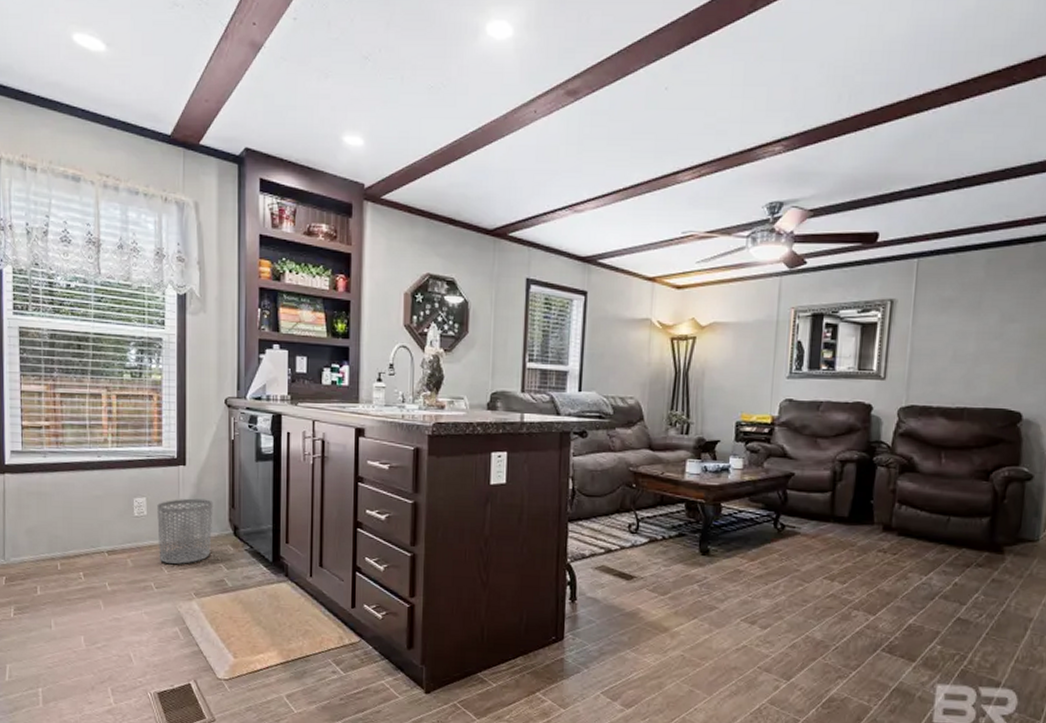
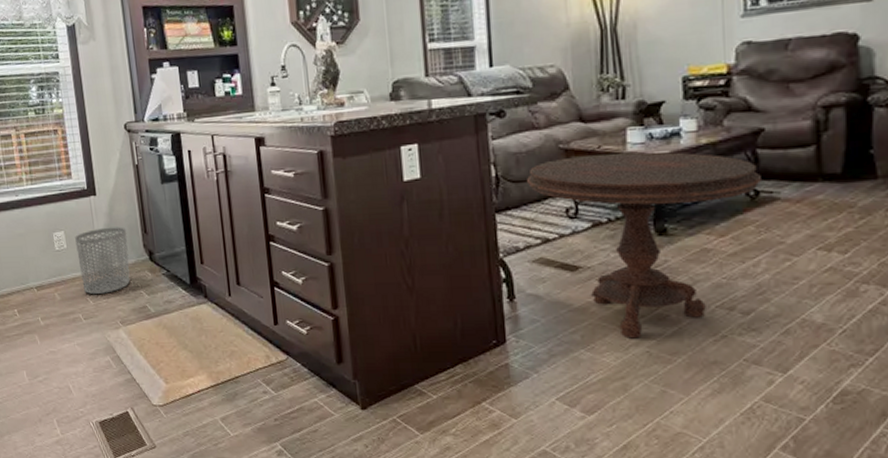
side table: none [598,479,788,643] -> present [526,152,761,339]

